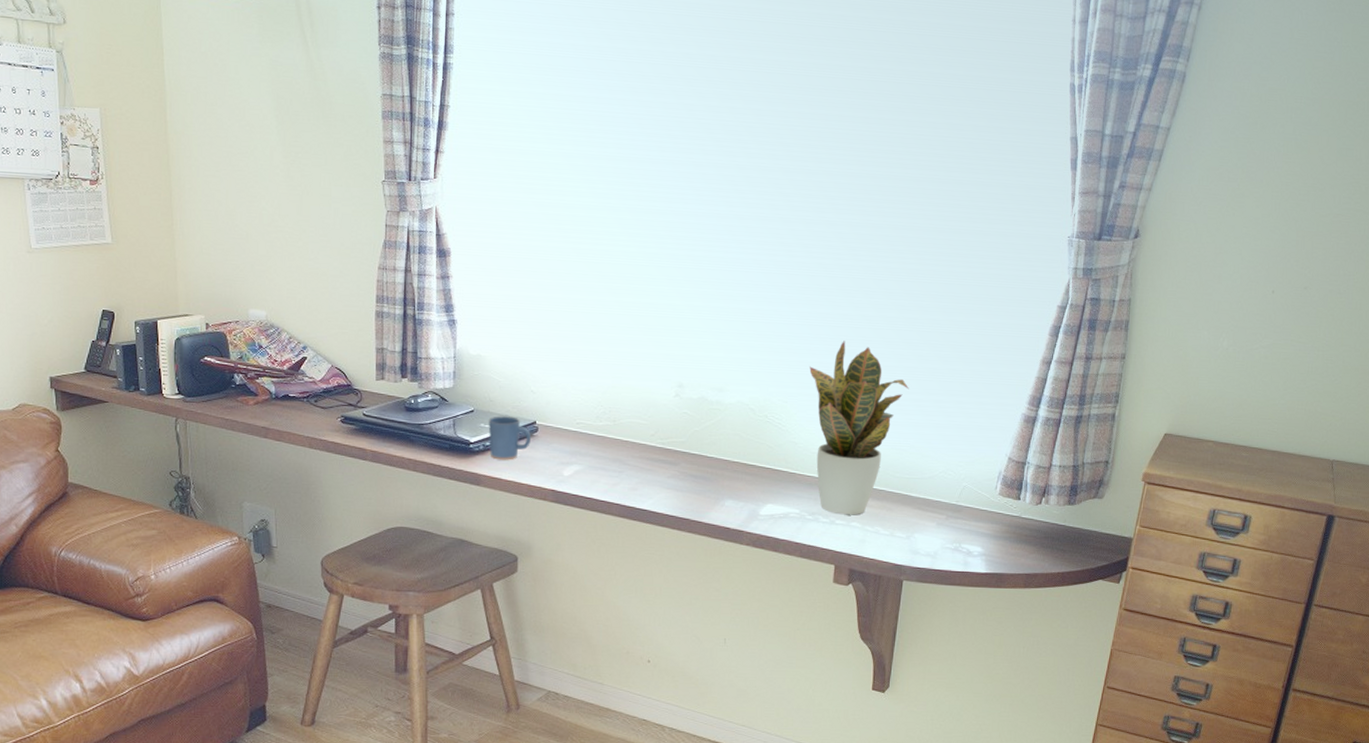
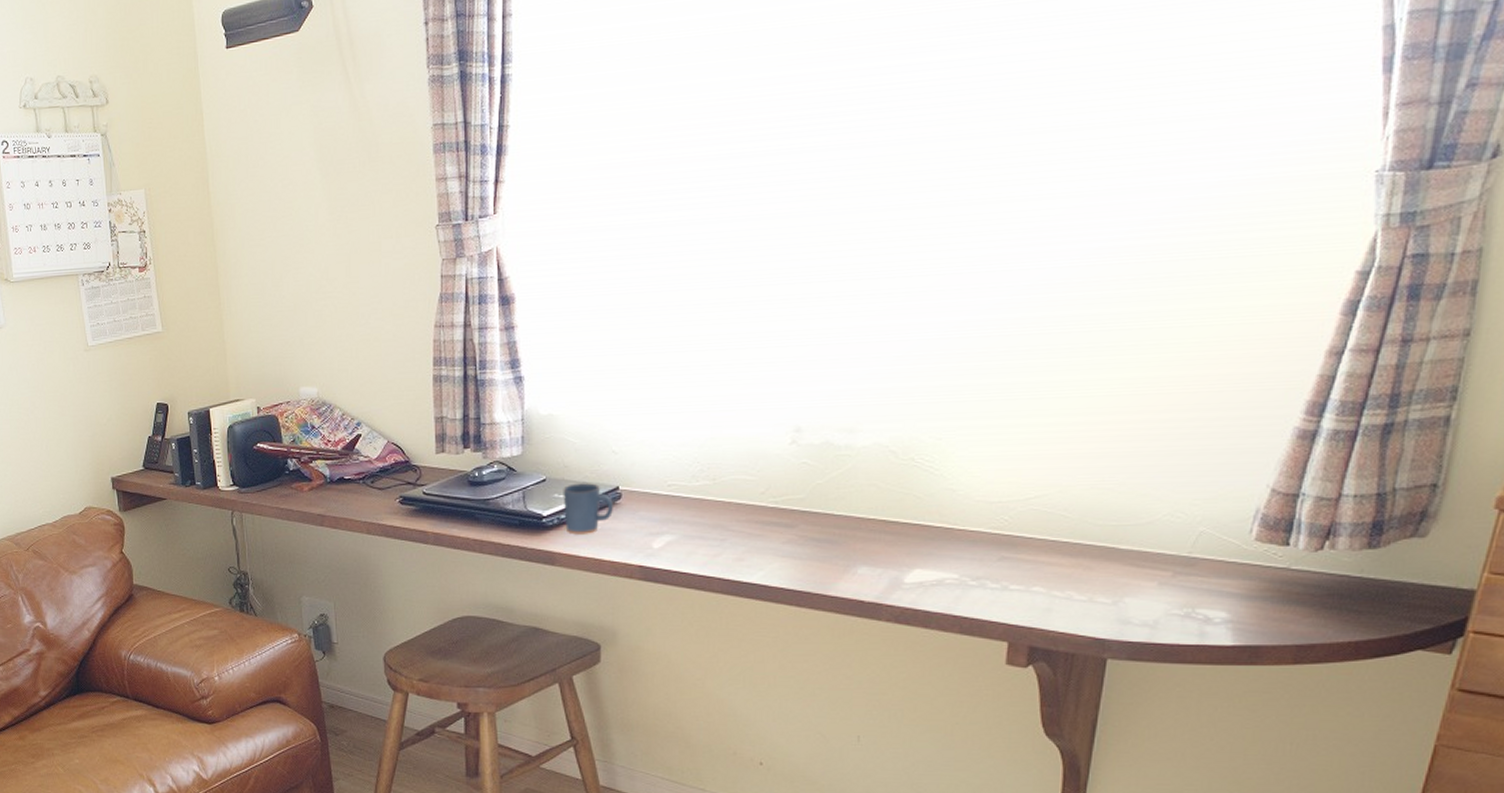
potted plant: present [809,341,909,515] -> none [973,353,1118,578]

